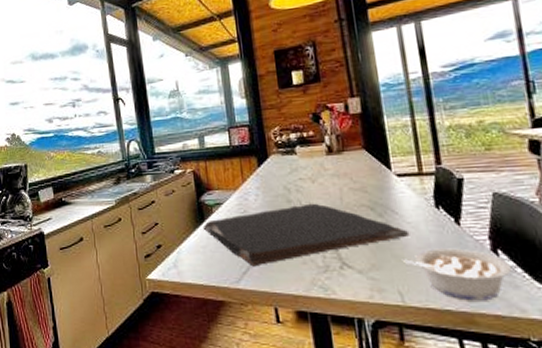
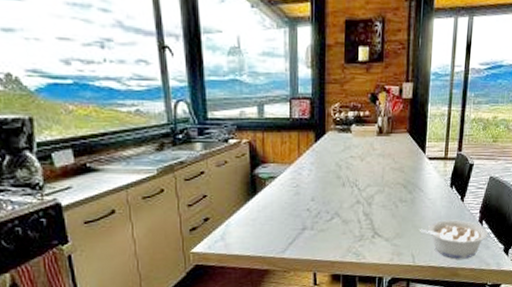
cutting board: present [202,203,410,267] -> none [254,180,429,238]

